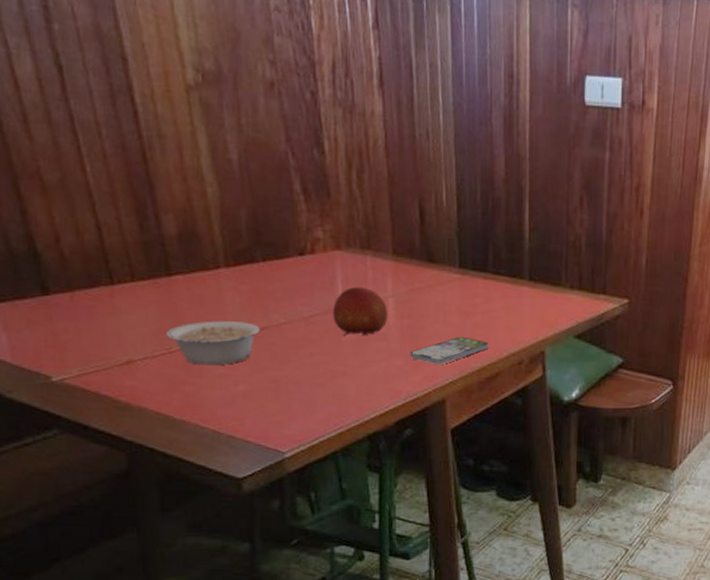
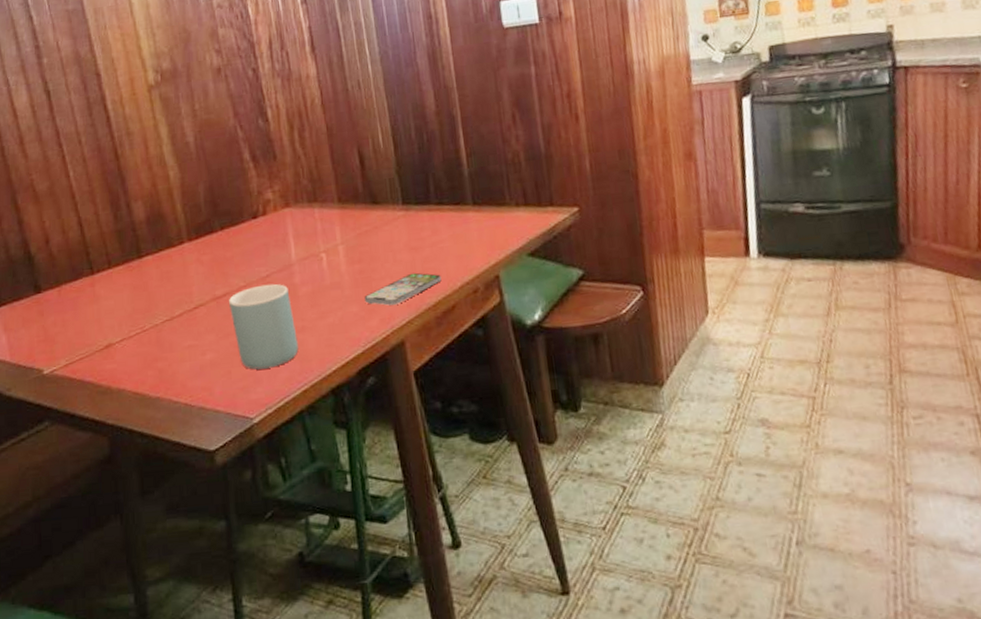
legume: present [166,321,260,366] -> none [140,291,222,340]
mug: none [266,324,337,407] -> present [228,283,298,370]
fruit: present [333,286,388,336] -> none [287,239,340,290]

